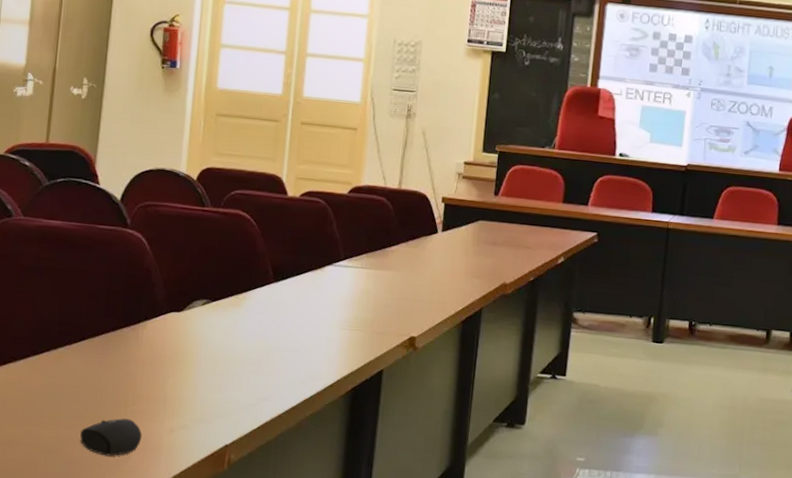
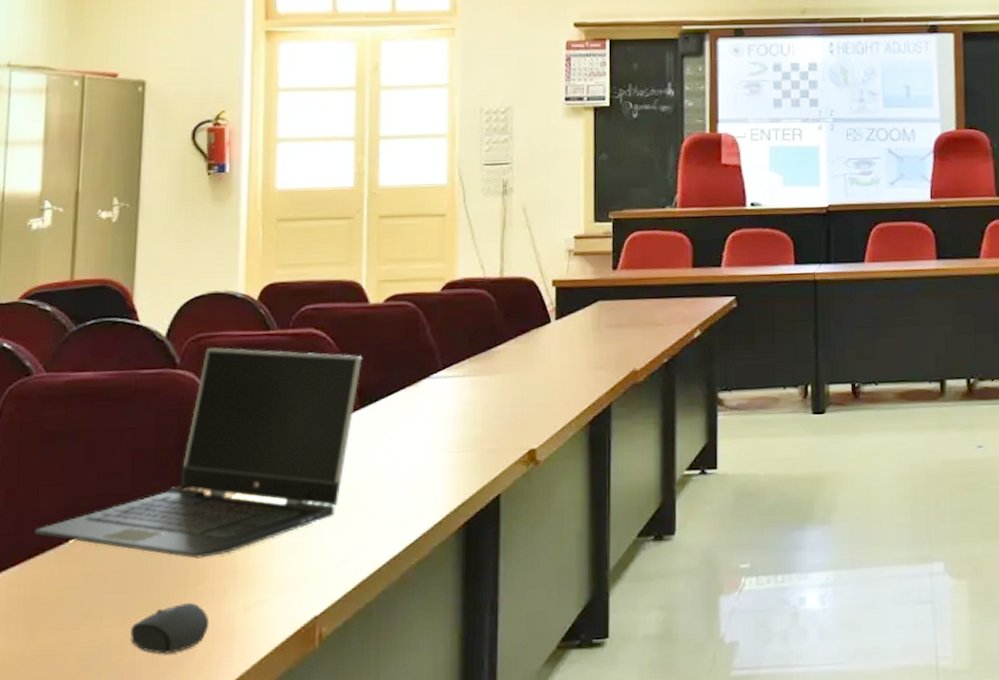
laptop computer: none [9,215,279,385] -> present [35,347,362,559]

